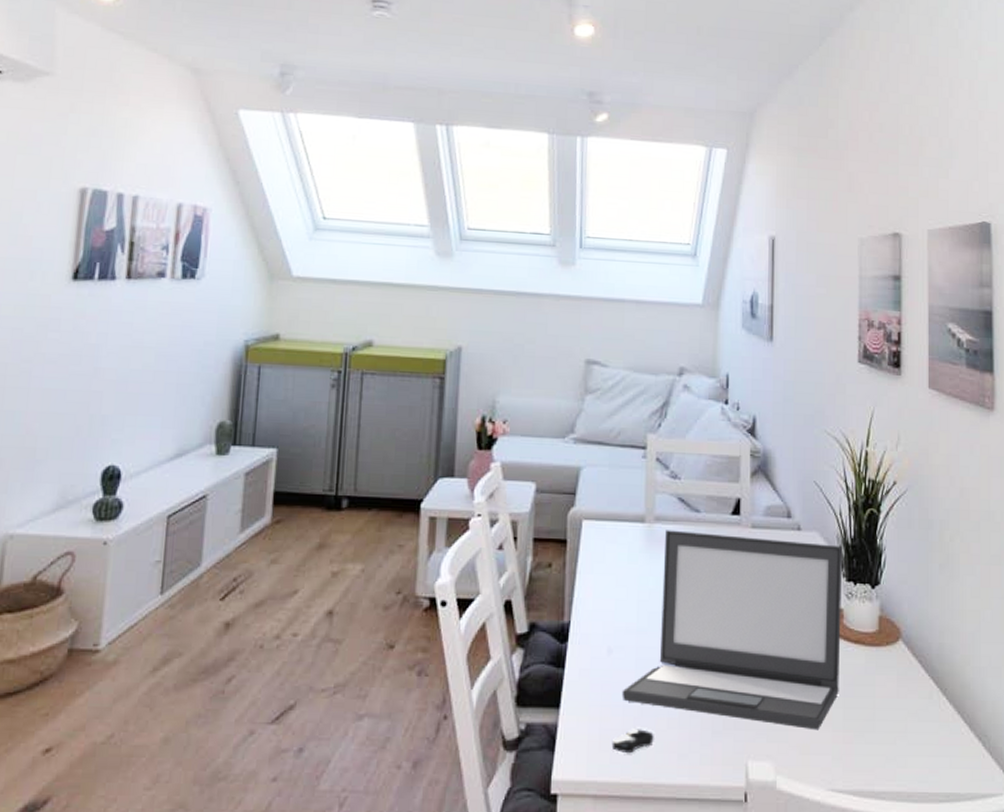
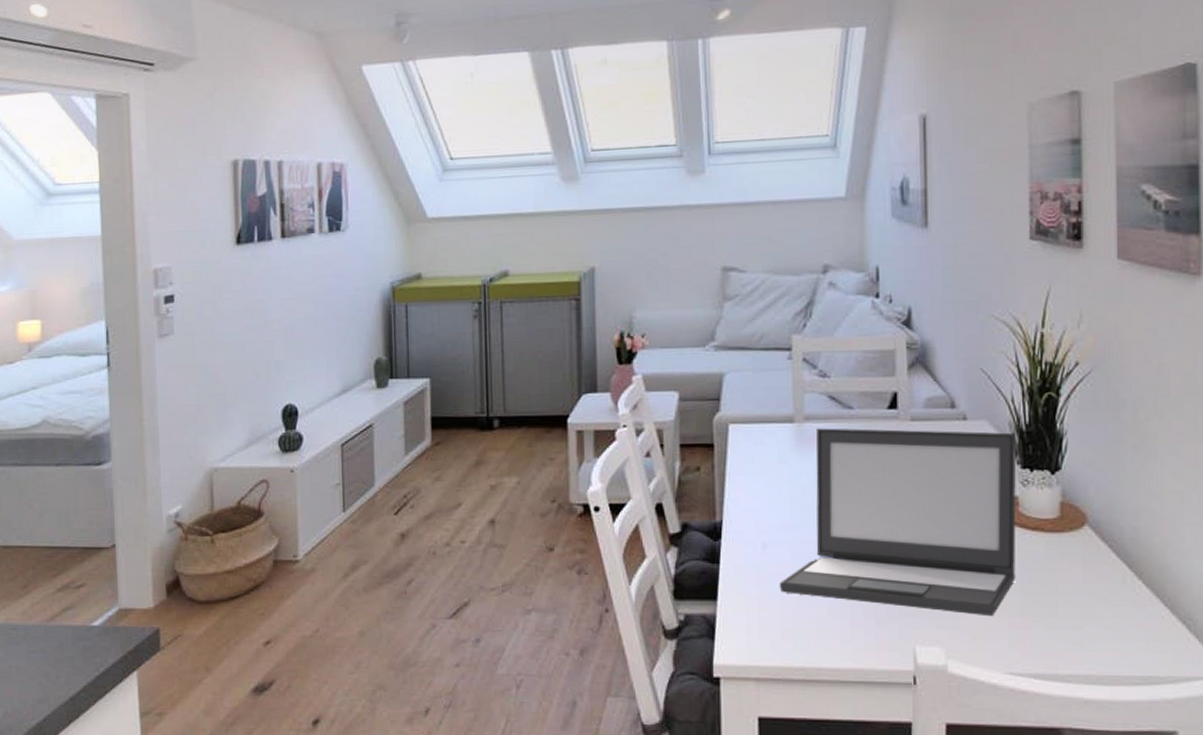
computer mouse: present [611,729,654,754] -> none [771,618,815,641]

